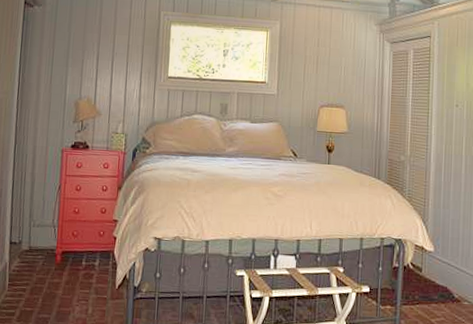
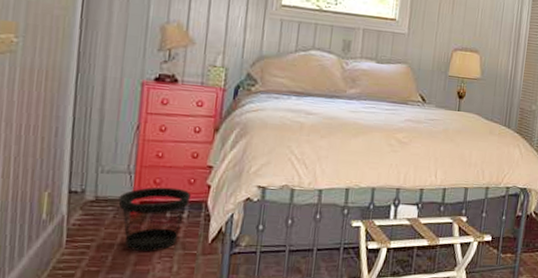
wastebasket: none [46,238,102,296] -> present [118,187,192,252]

